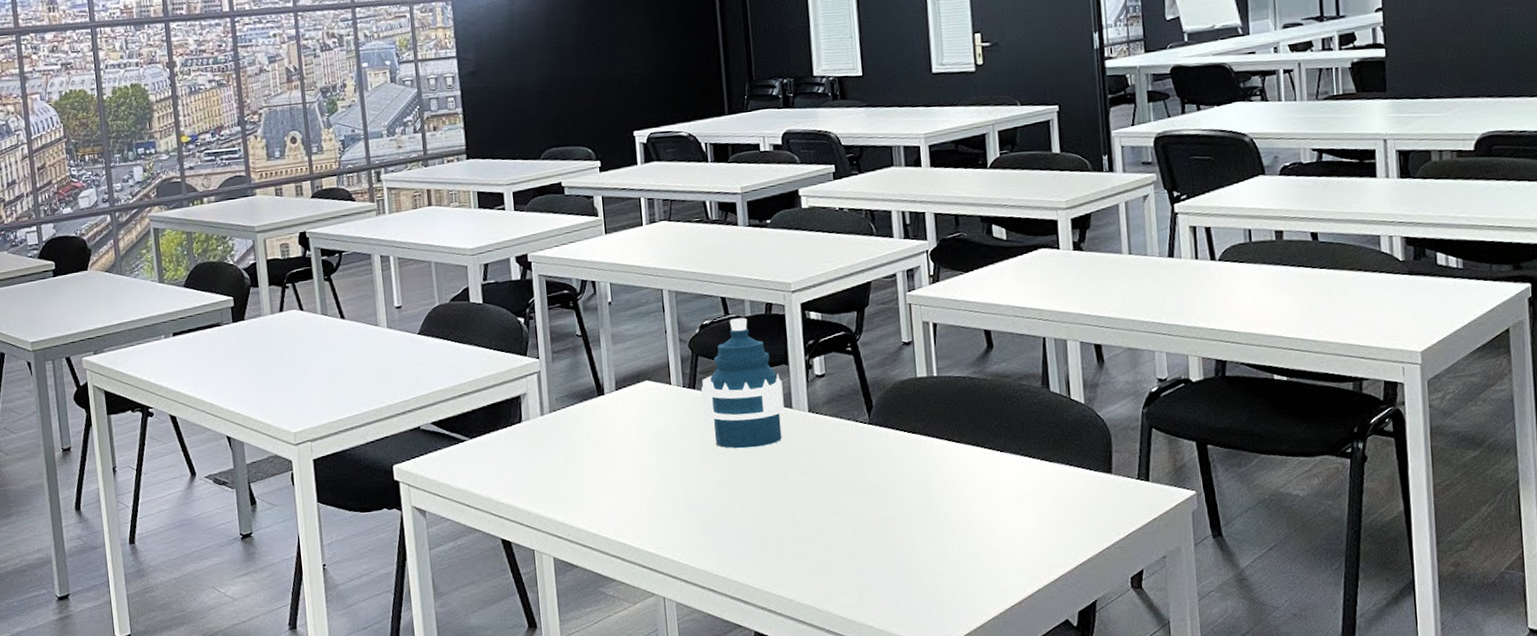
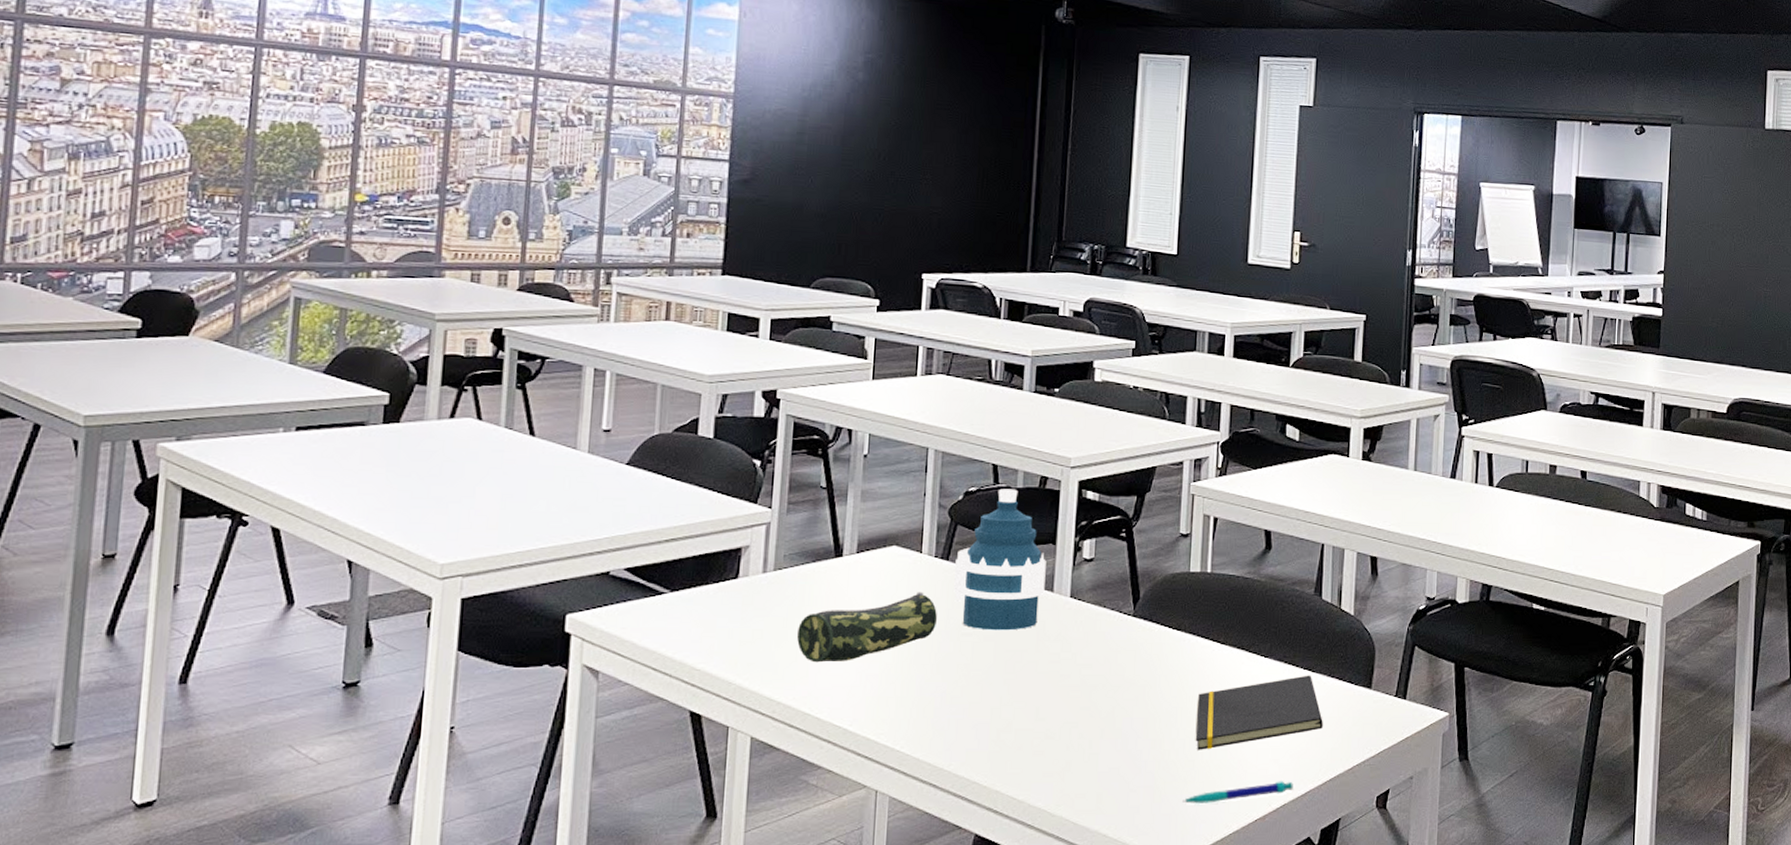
pencil case: none [577,419,693,490] -> present [797,591,937,663]
pen: none [939,568,1045,595] -> present [1182,781,1293,805]
notepad: none [941,465,1067,544] -> present [1196,675,1323,750]

